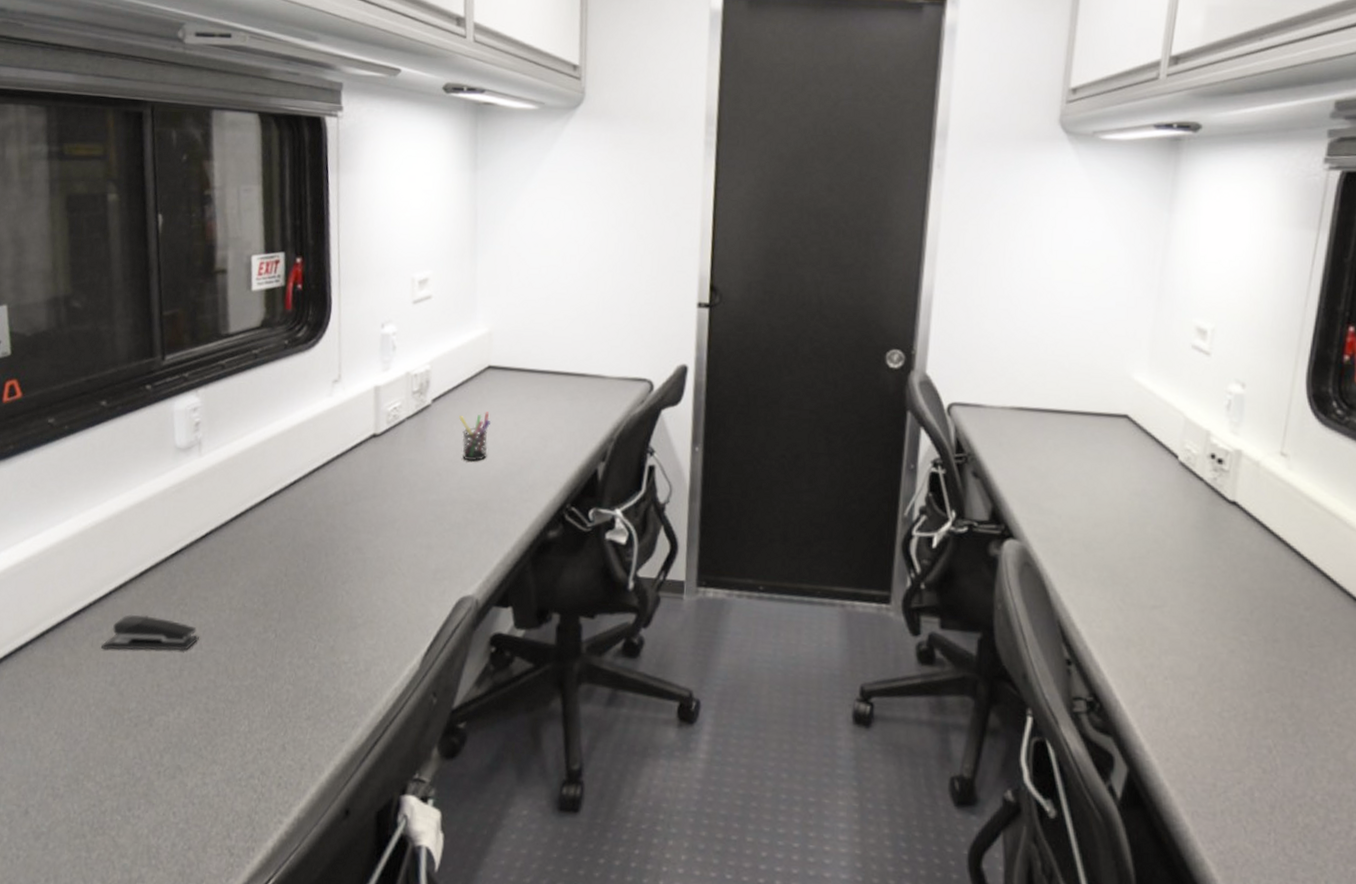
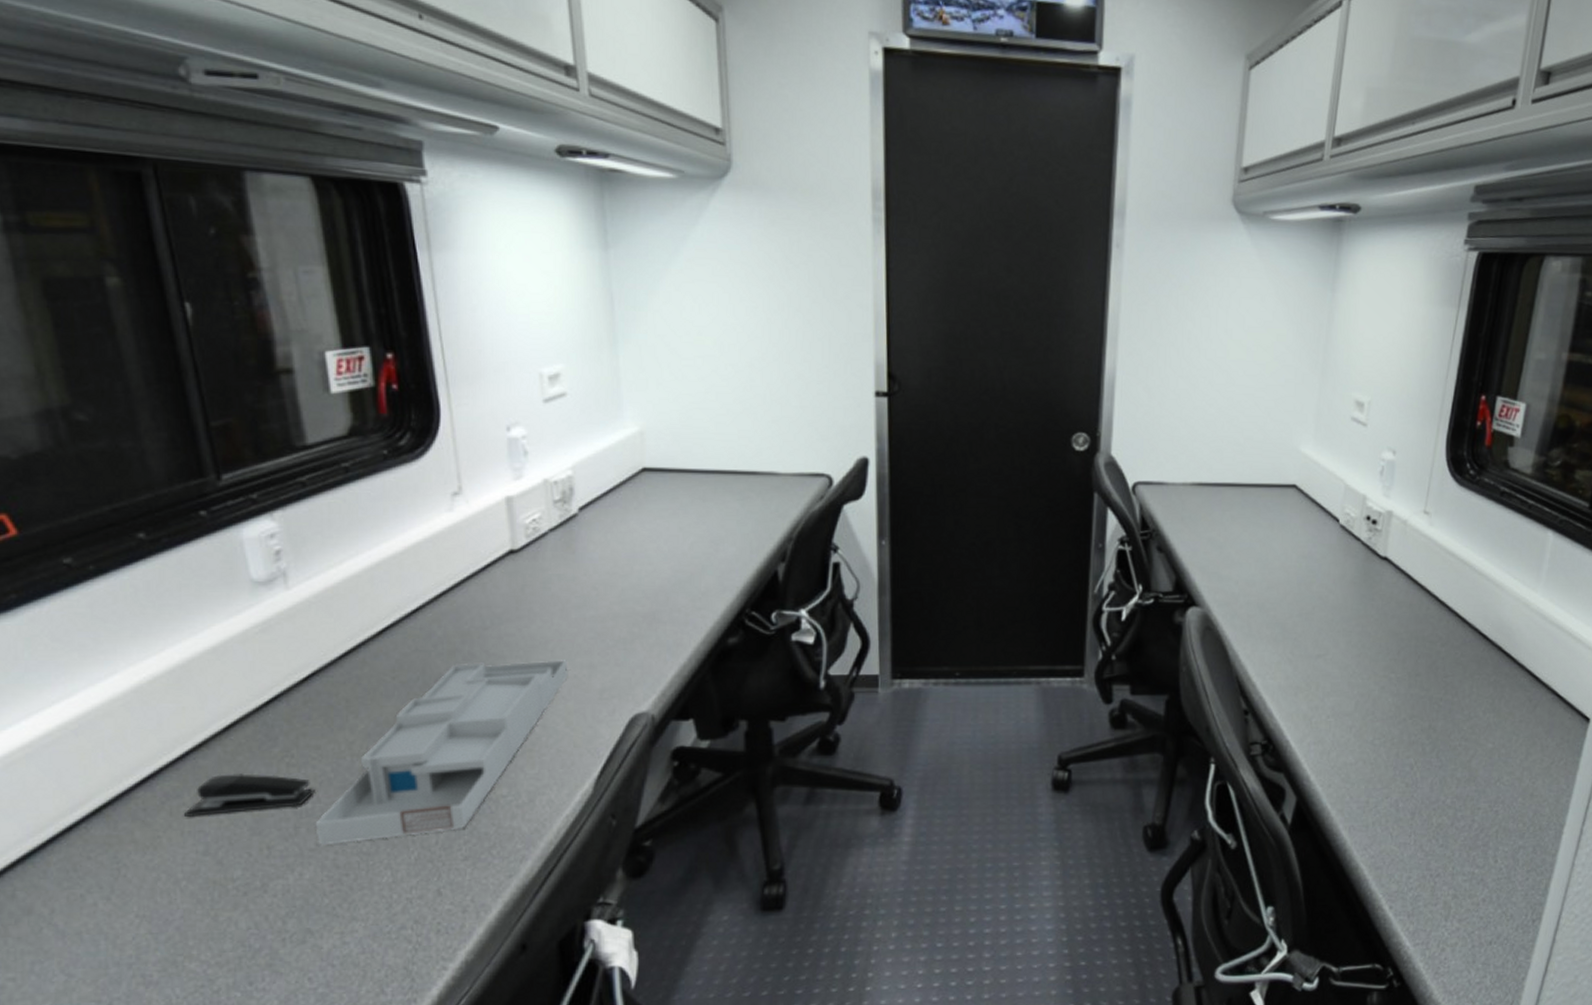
desk organizer: none [194,534,410,690] -> present [315,660,568,846]
pen holder: present [459,412,492,462] -> none [613,518,652,572]

